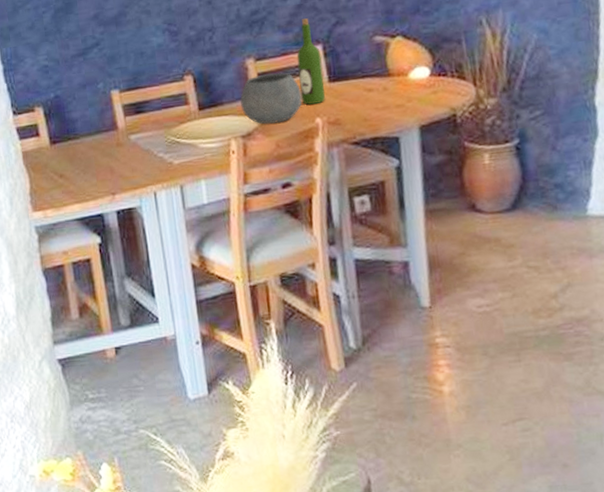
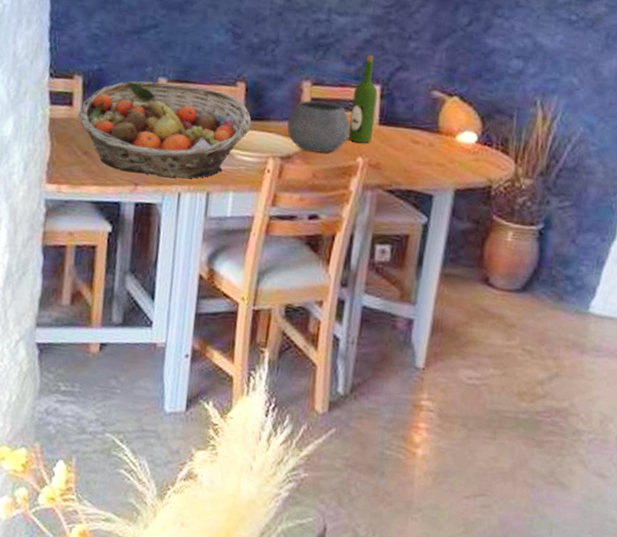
fruit basket: none [46,88,207,184] -> present [78,80,252,179]

